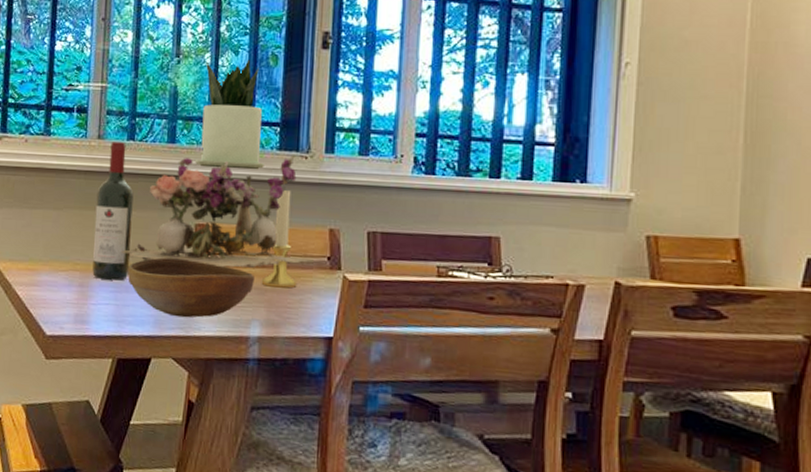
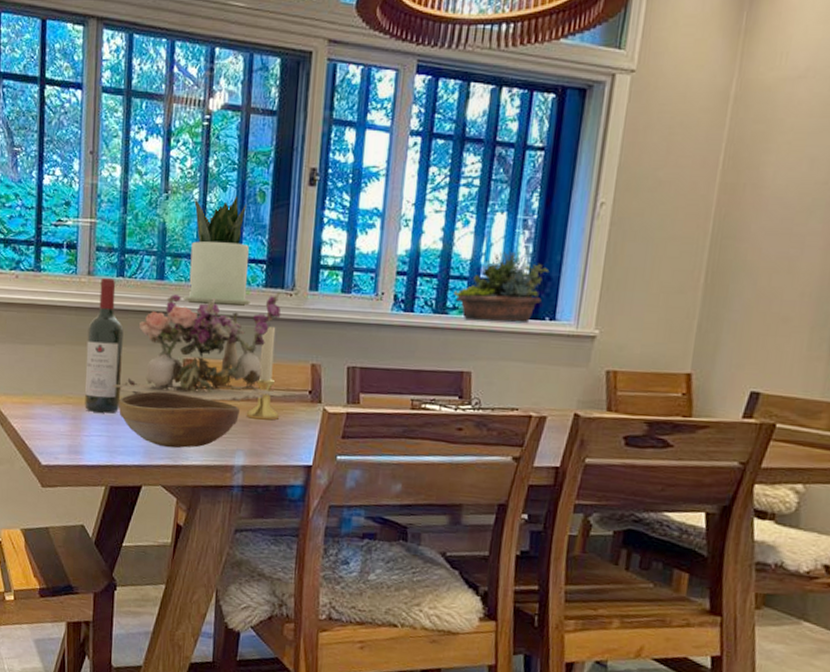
succulent planter: none [477,112,575,187] -> present [454,251,548,324]

